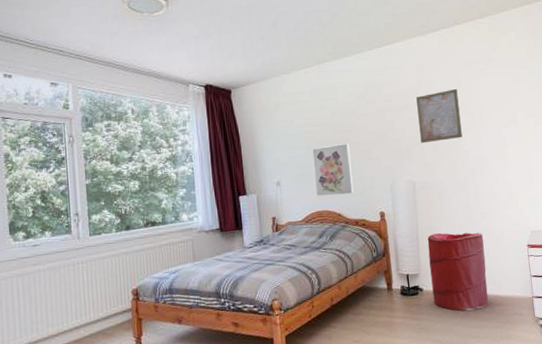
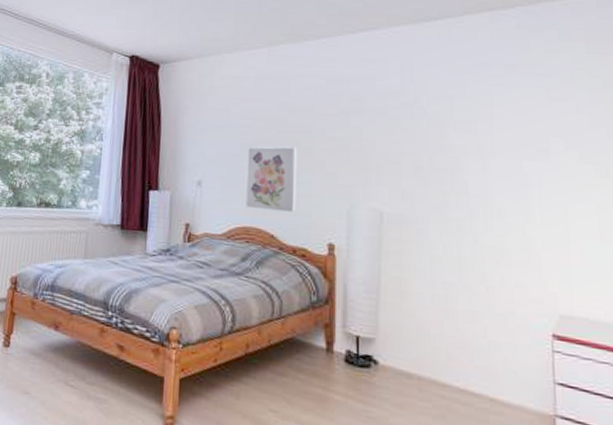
wall art: present [416,88,463,144] -> none [397,96,461,164]
laundry hamper: present [427,233,489,311] -> none [392,288,481,413]

